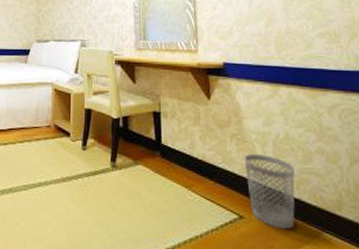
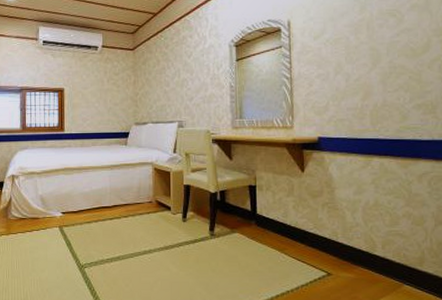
wastebasket: present [243,154,295,230] -> none [334,220,381,283]

